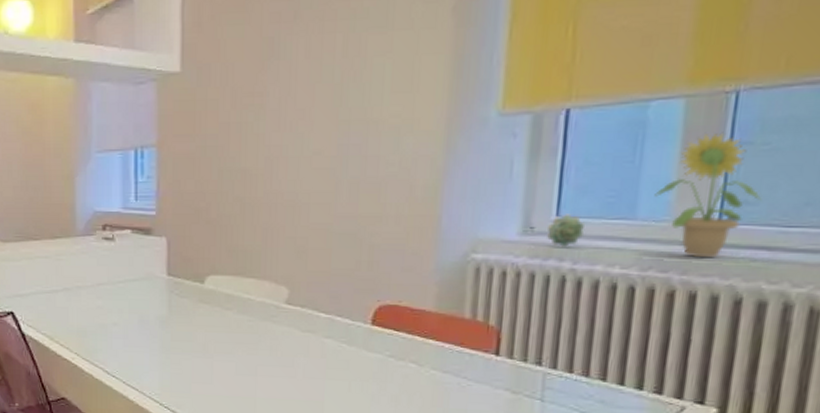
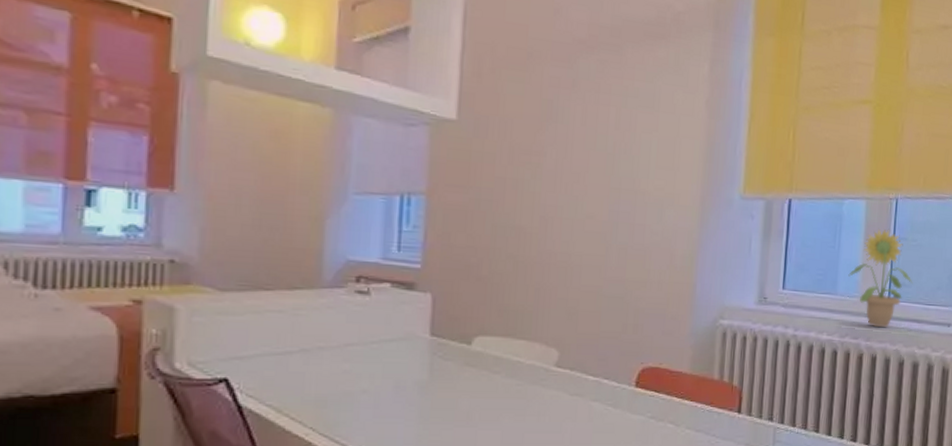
succulent plant: present [546,214,586,247] -> none [776,287,803,316]

